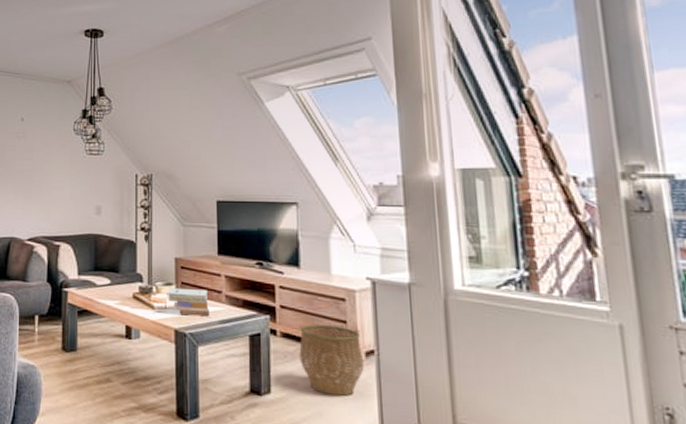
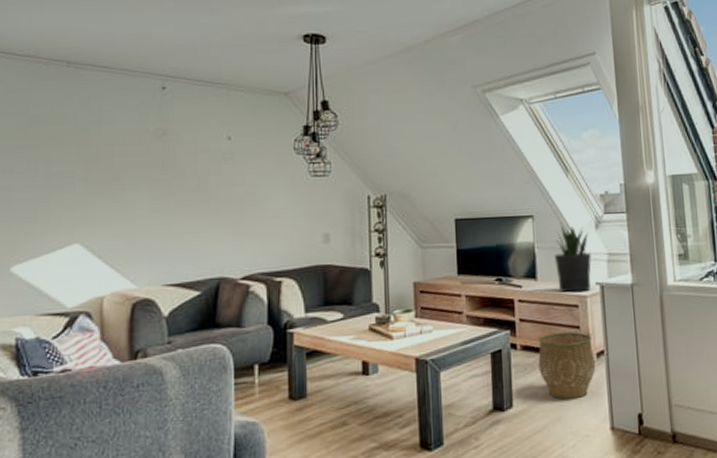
books: present [167,287,210,317] -> none [406,311,452,342]
planter: none [320,212,362,286] -> present [555,223,591,293]

